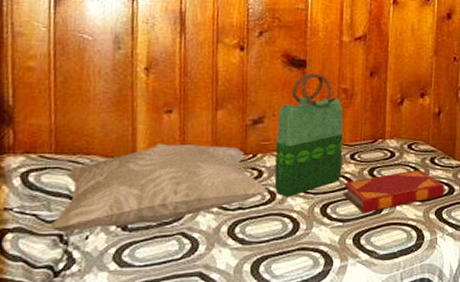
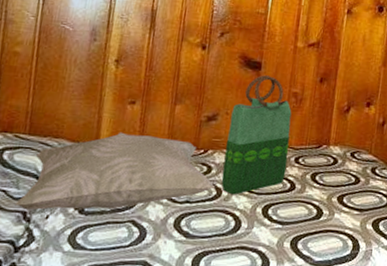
hardback book: present [342,169,444,213] -> none [284,178,383,218]

